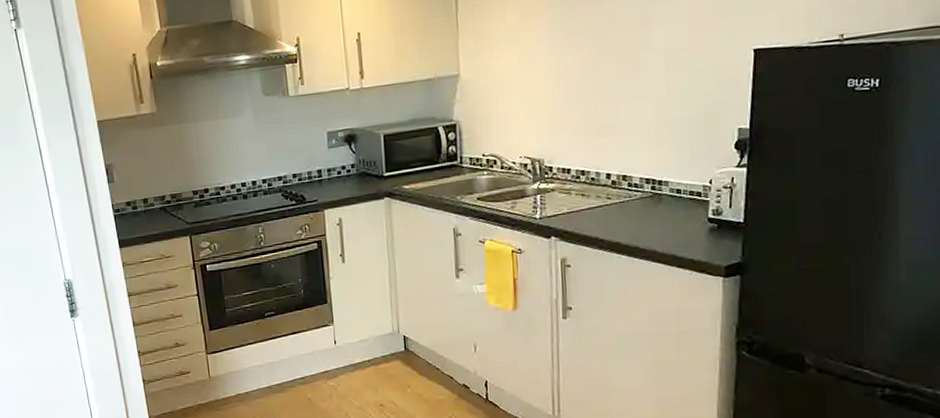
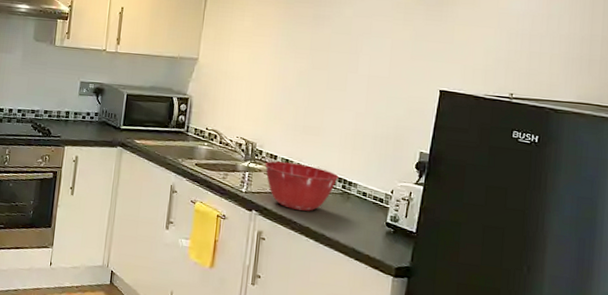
mixing bowl: none [557,172,646,226] -> present [265,161,339,211]

